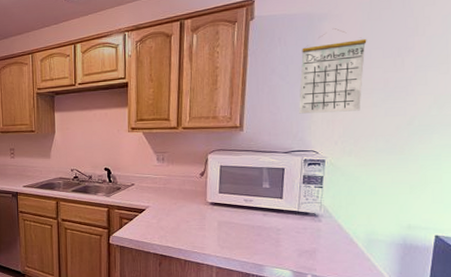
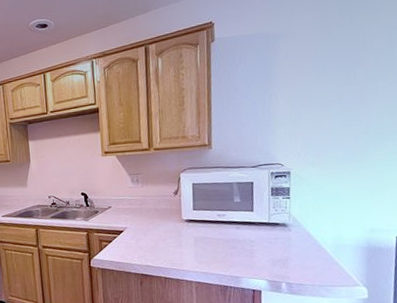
calendar: present [299,28,367,114] -> none [261,46,321,129]

